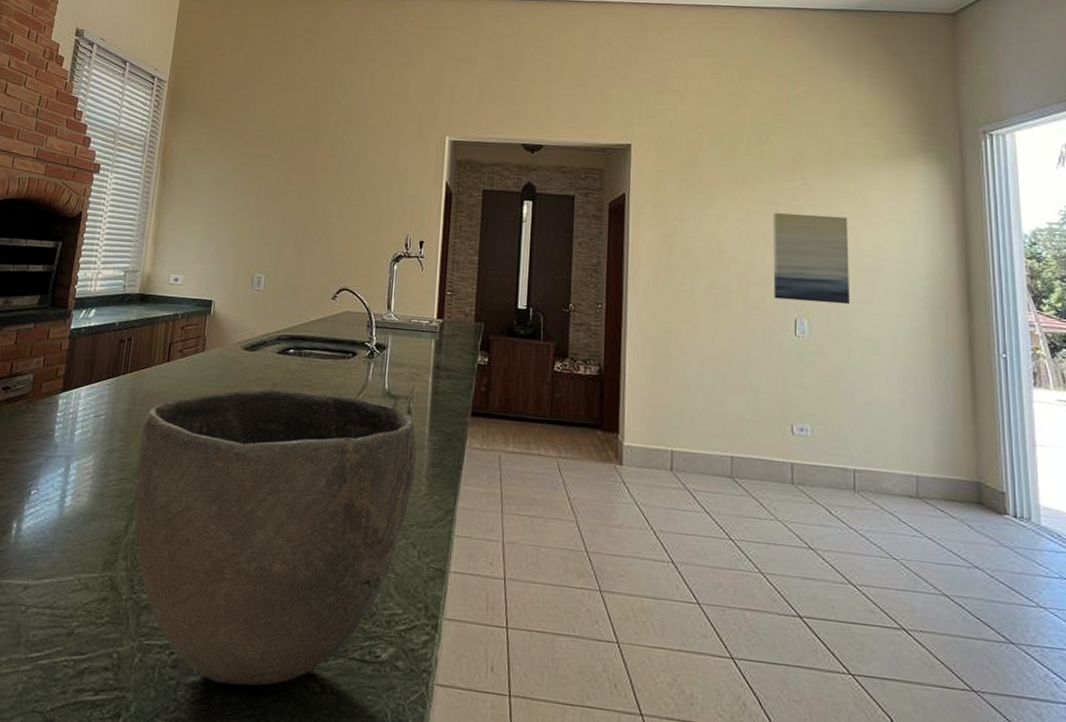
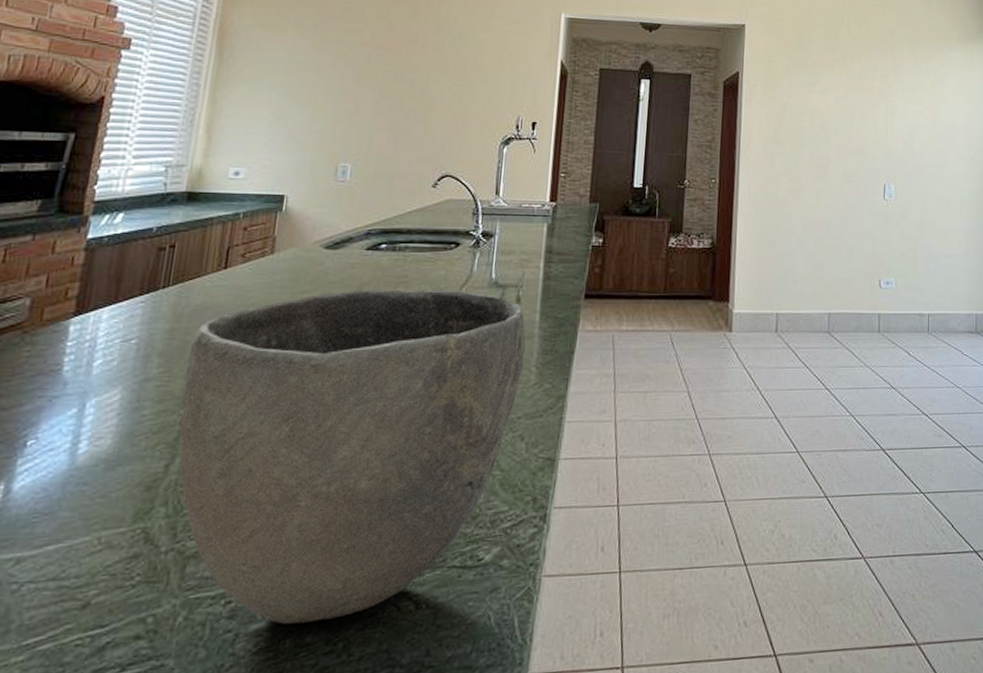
wall art: present [772,213,851,305] -> none [867,89,929,170]

